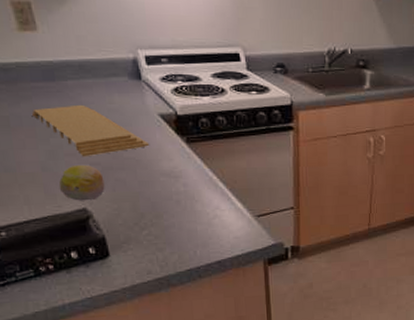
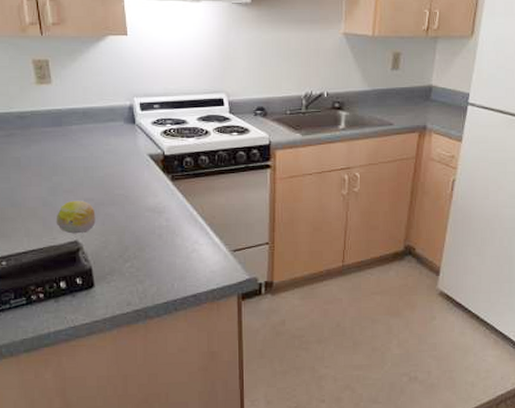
cutting board: present [31,104,150,157] -> none [39,146,139,194]

